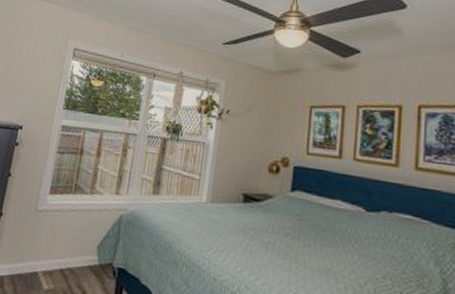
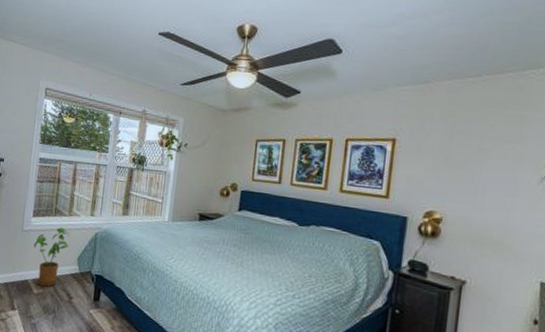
house plant: none [47,207,91,282] -> present [34,227,70,287]

